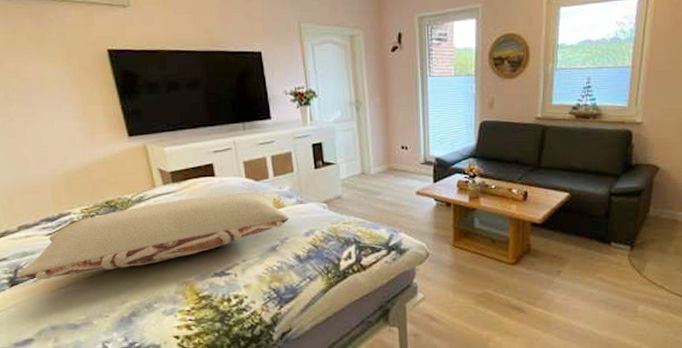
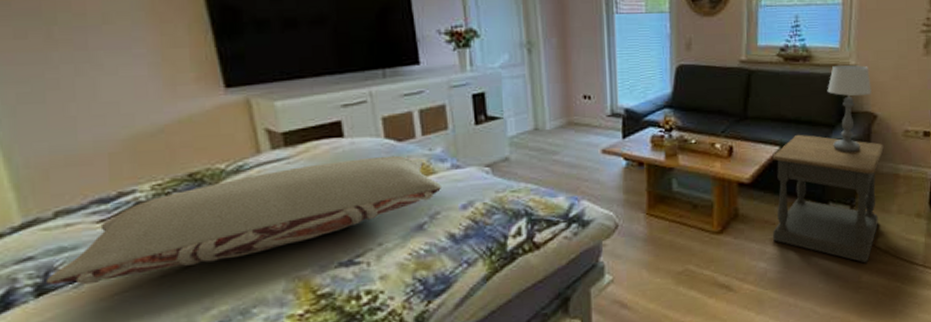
side table: none [559,182,664,296] -> present [772,134,884,263]
table lamp: none [614,122,656,200] -> present [827,65,872,152]

